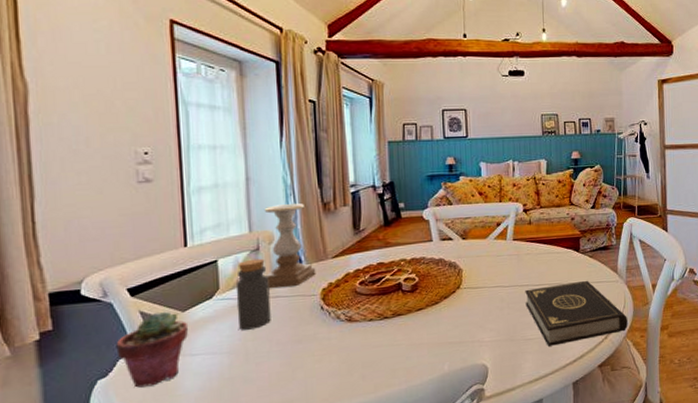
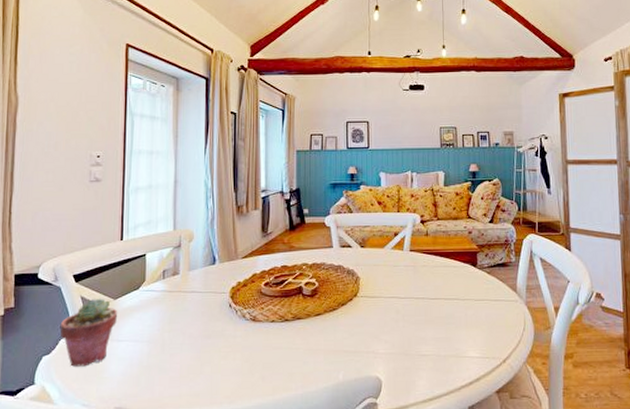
bottle: present [235,258,271,330] -> none [158,255,187,321]
candle holder: present [264,203,316,289] -> none [184,206,227,284]
book: present [525,280,628,346] -> none [421,297,528,365]

